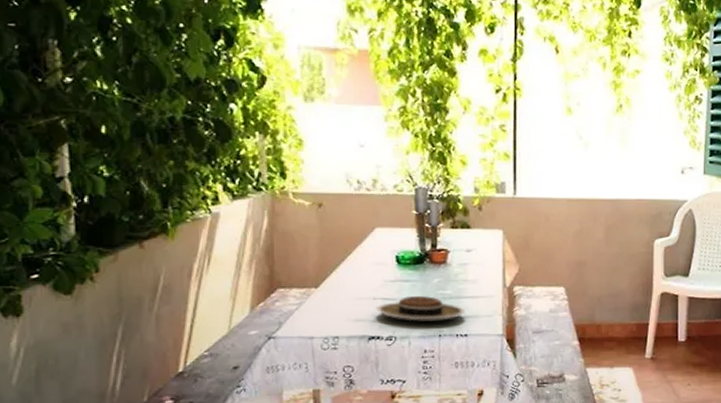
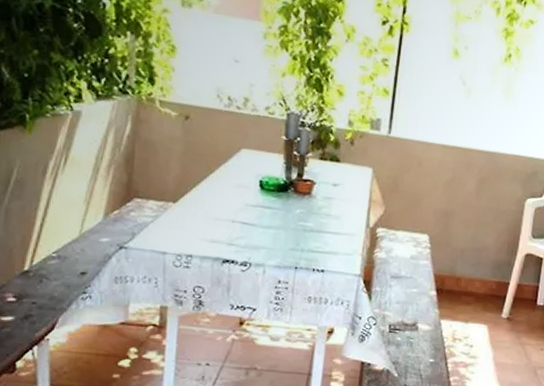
plate: present [376,296,466,321] -> none [234,223,325,253]

